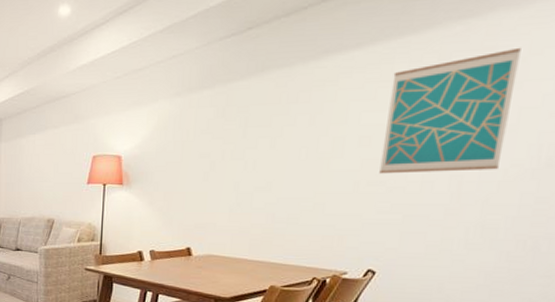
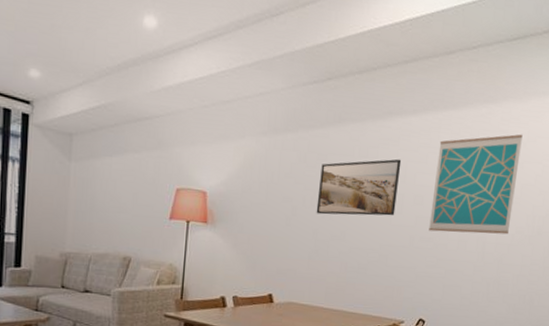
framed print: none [237,99,342,167] -> present [316,159,402,216]

